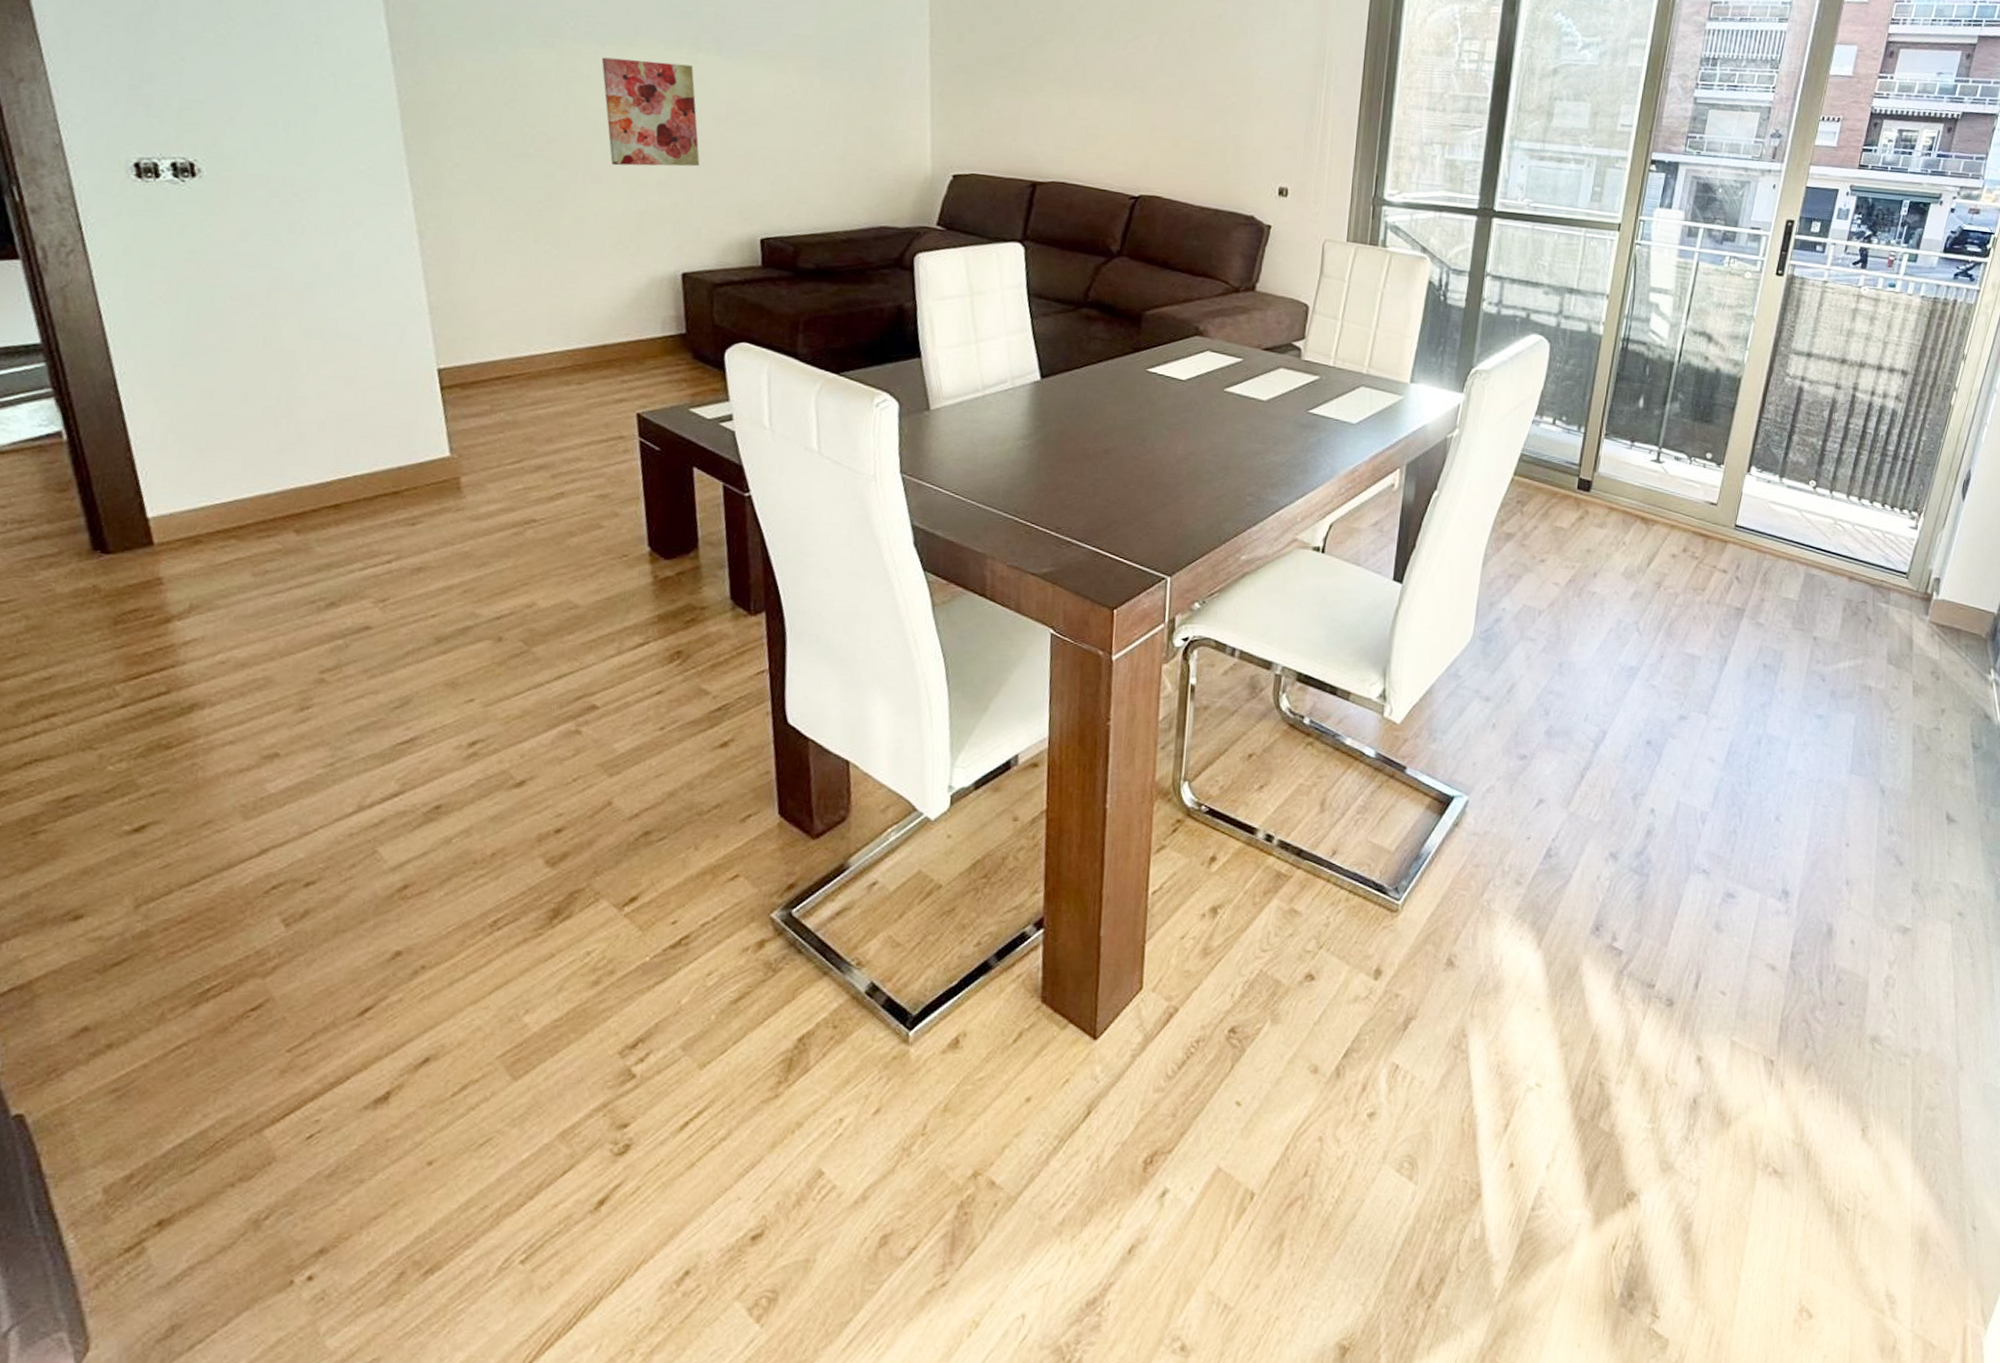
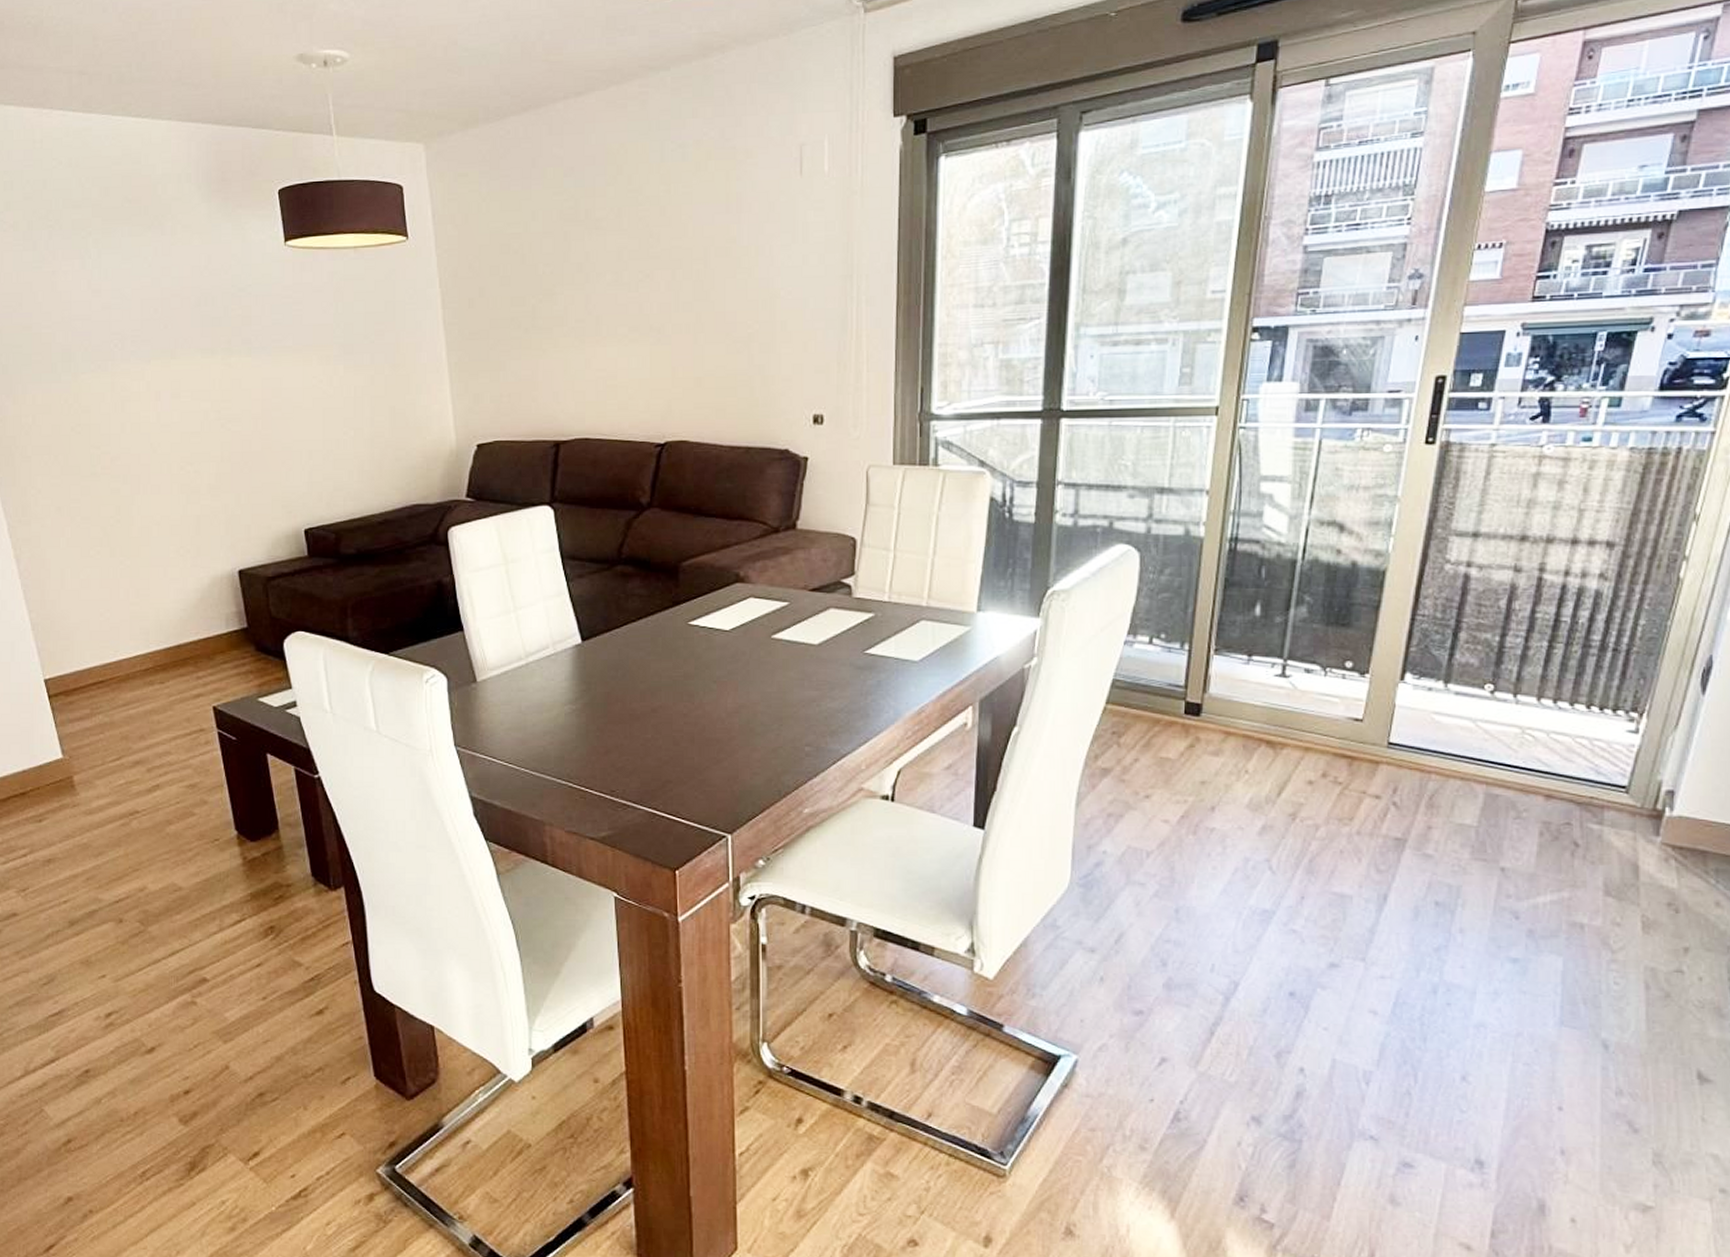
wall art: present [601,57,700,167] -> none [148,370,244,475]

